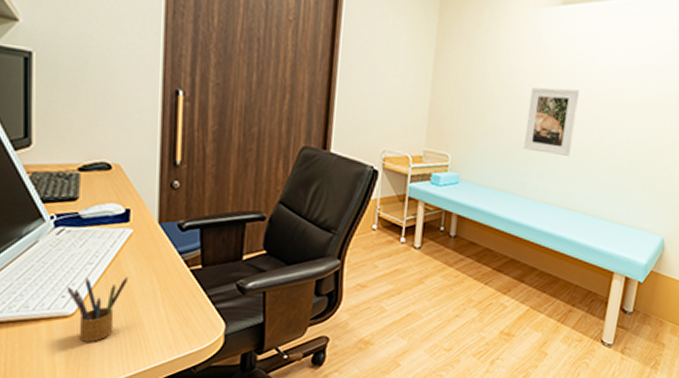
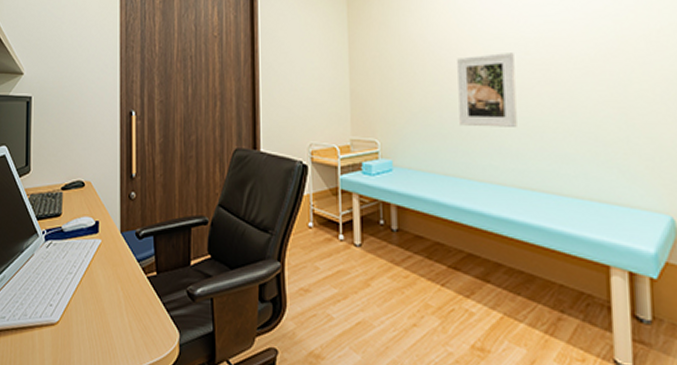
pencil box: present [66,277,129,343] -> none [53,286,99,351]

